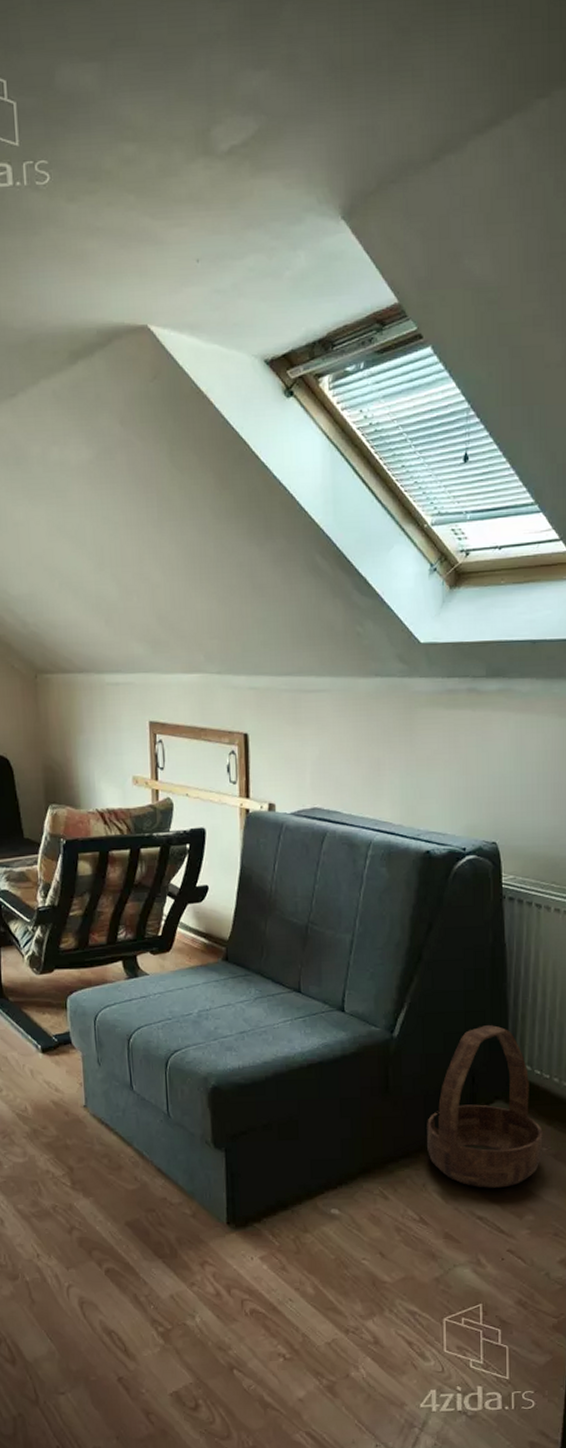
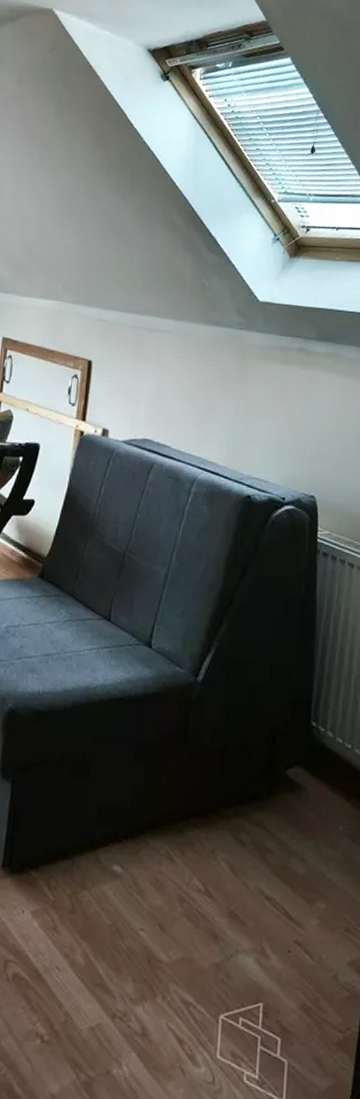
basket: present [426,1025,543,1188] -> none [219,682,341,867]

